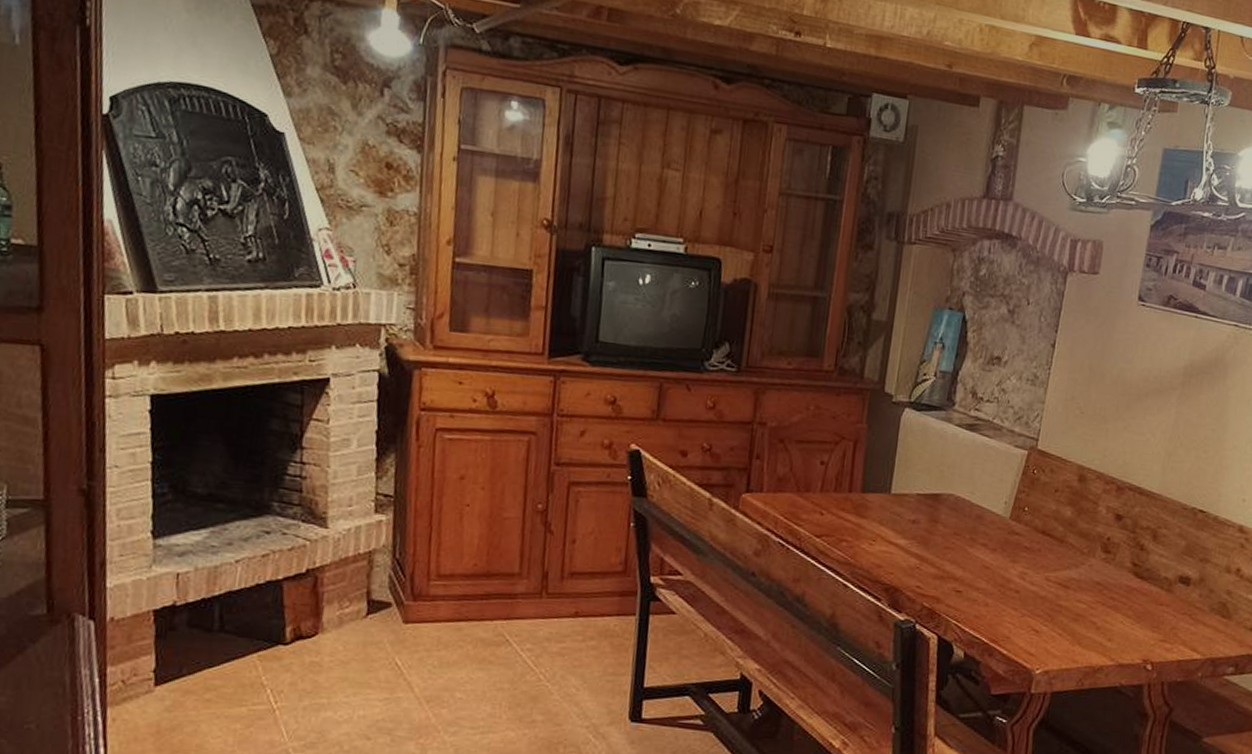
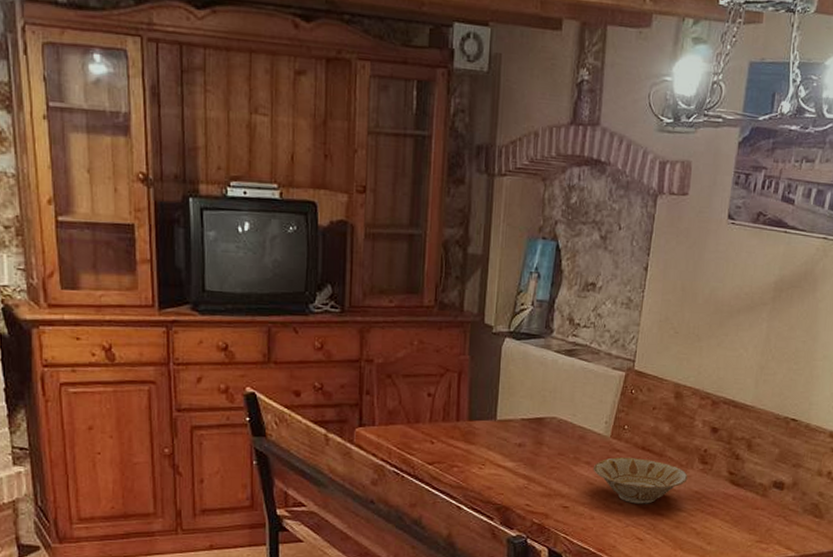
bowl: none [989,540,1090,593] -> present [593,457,688,504]

